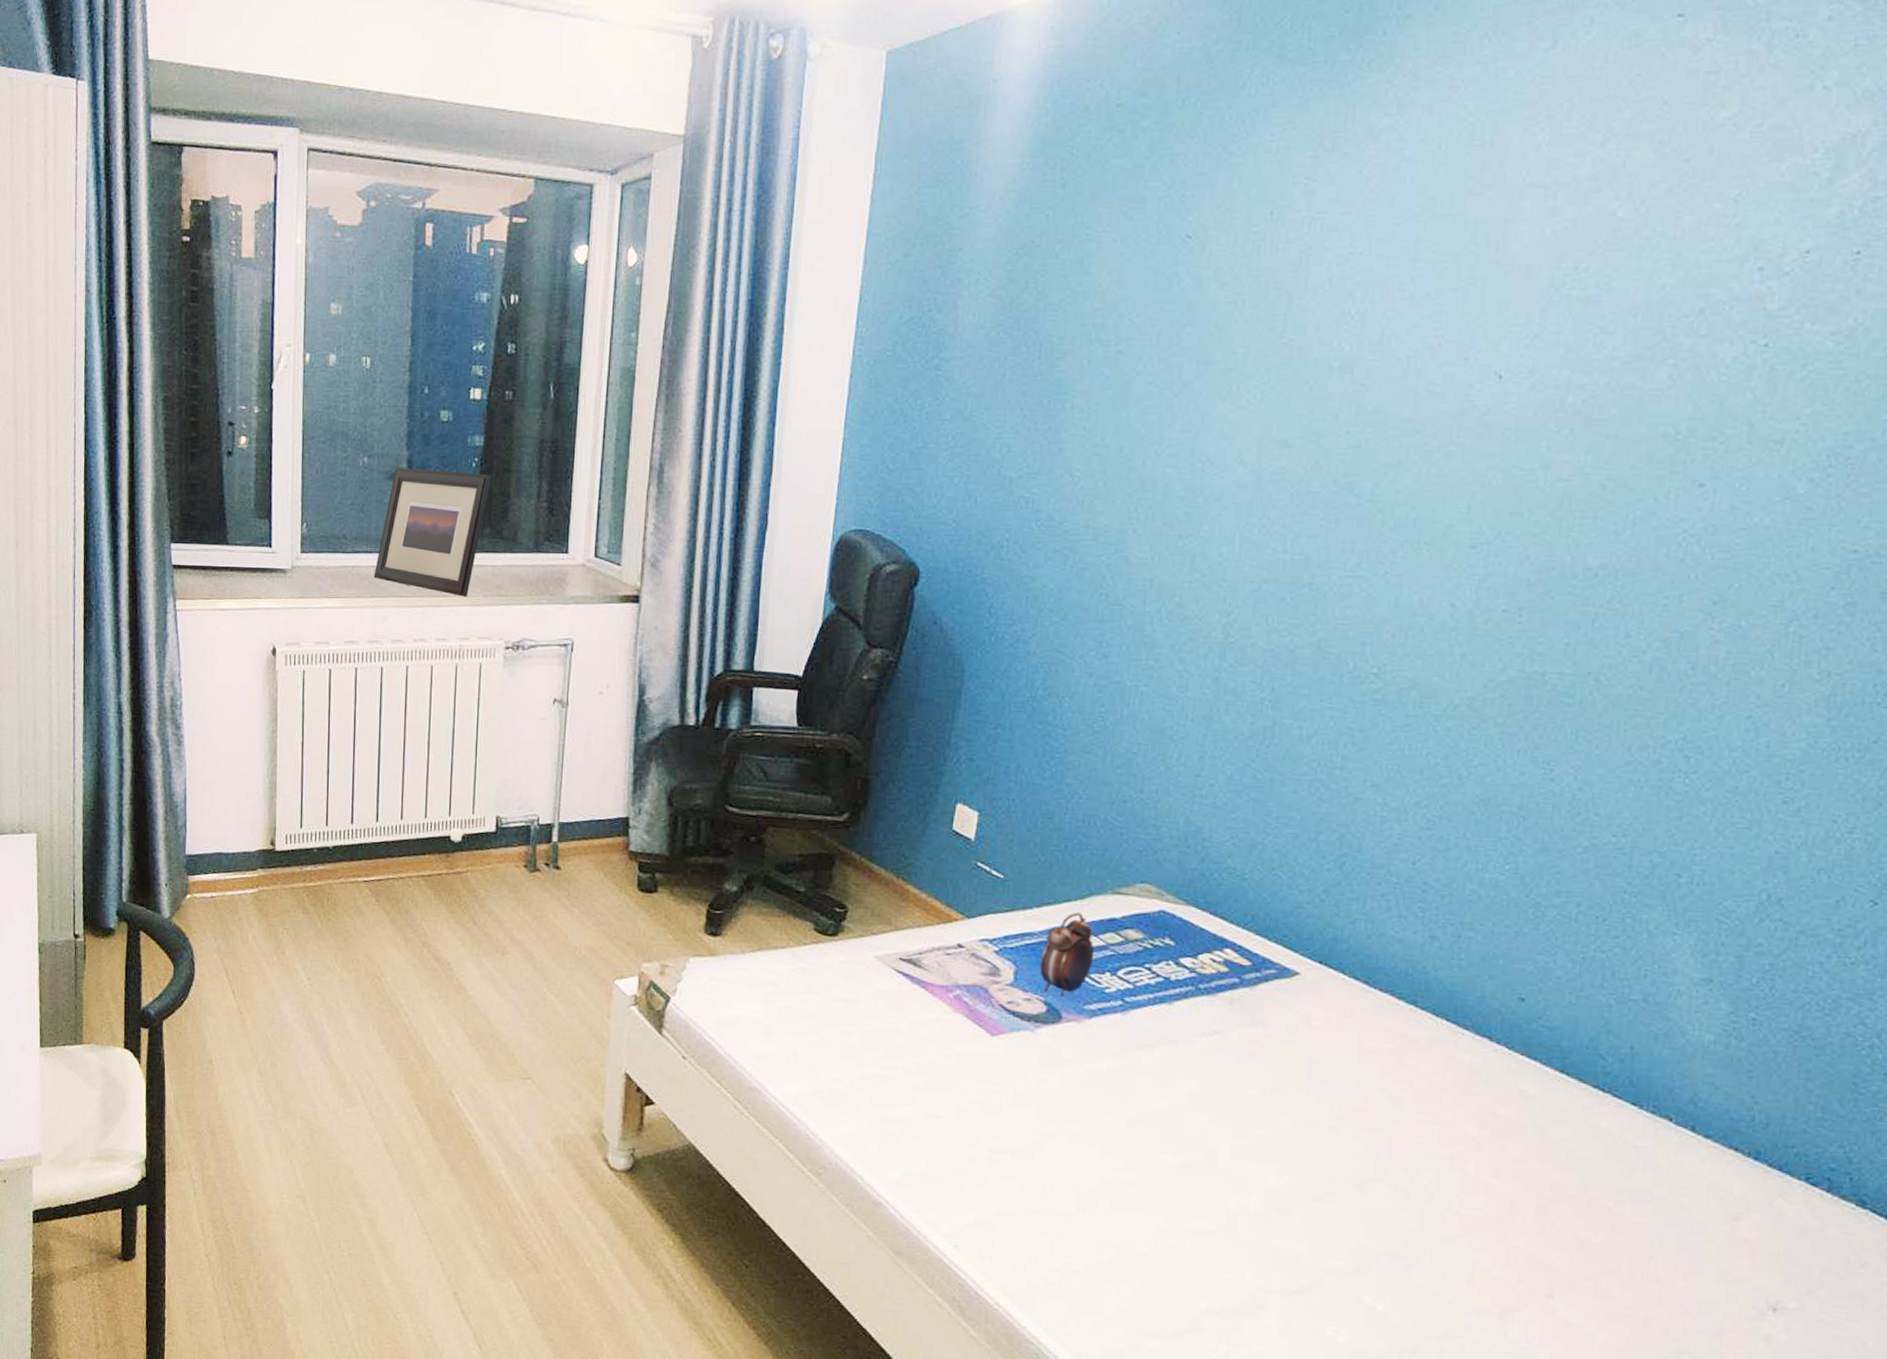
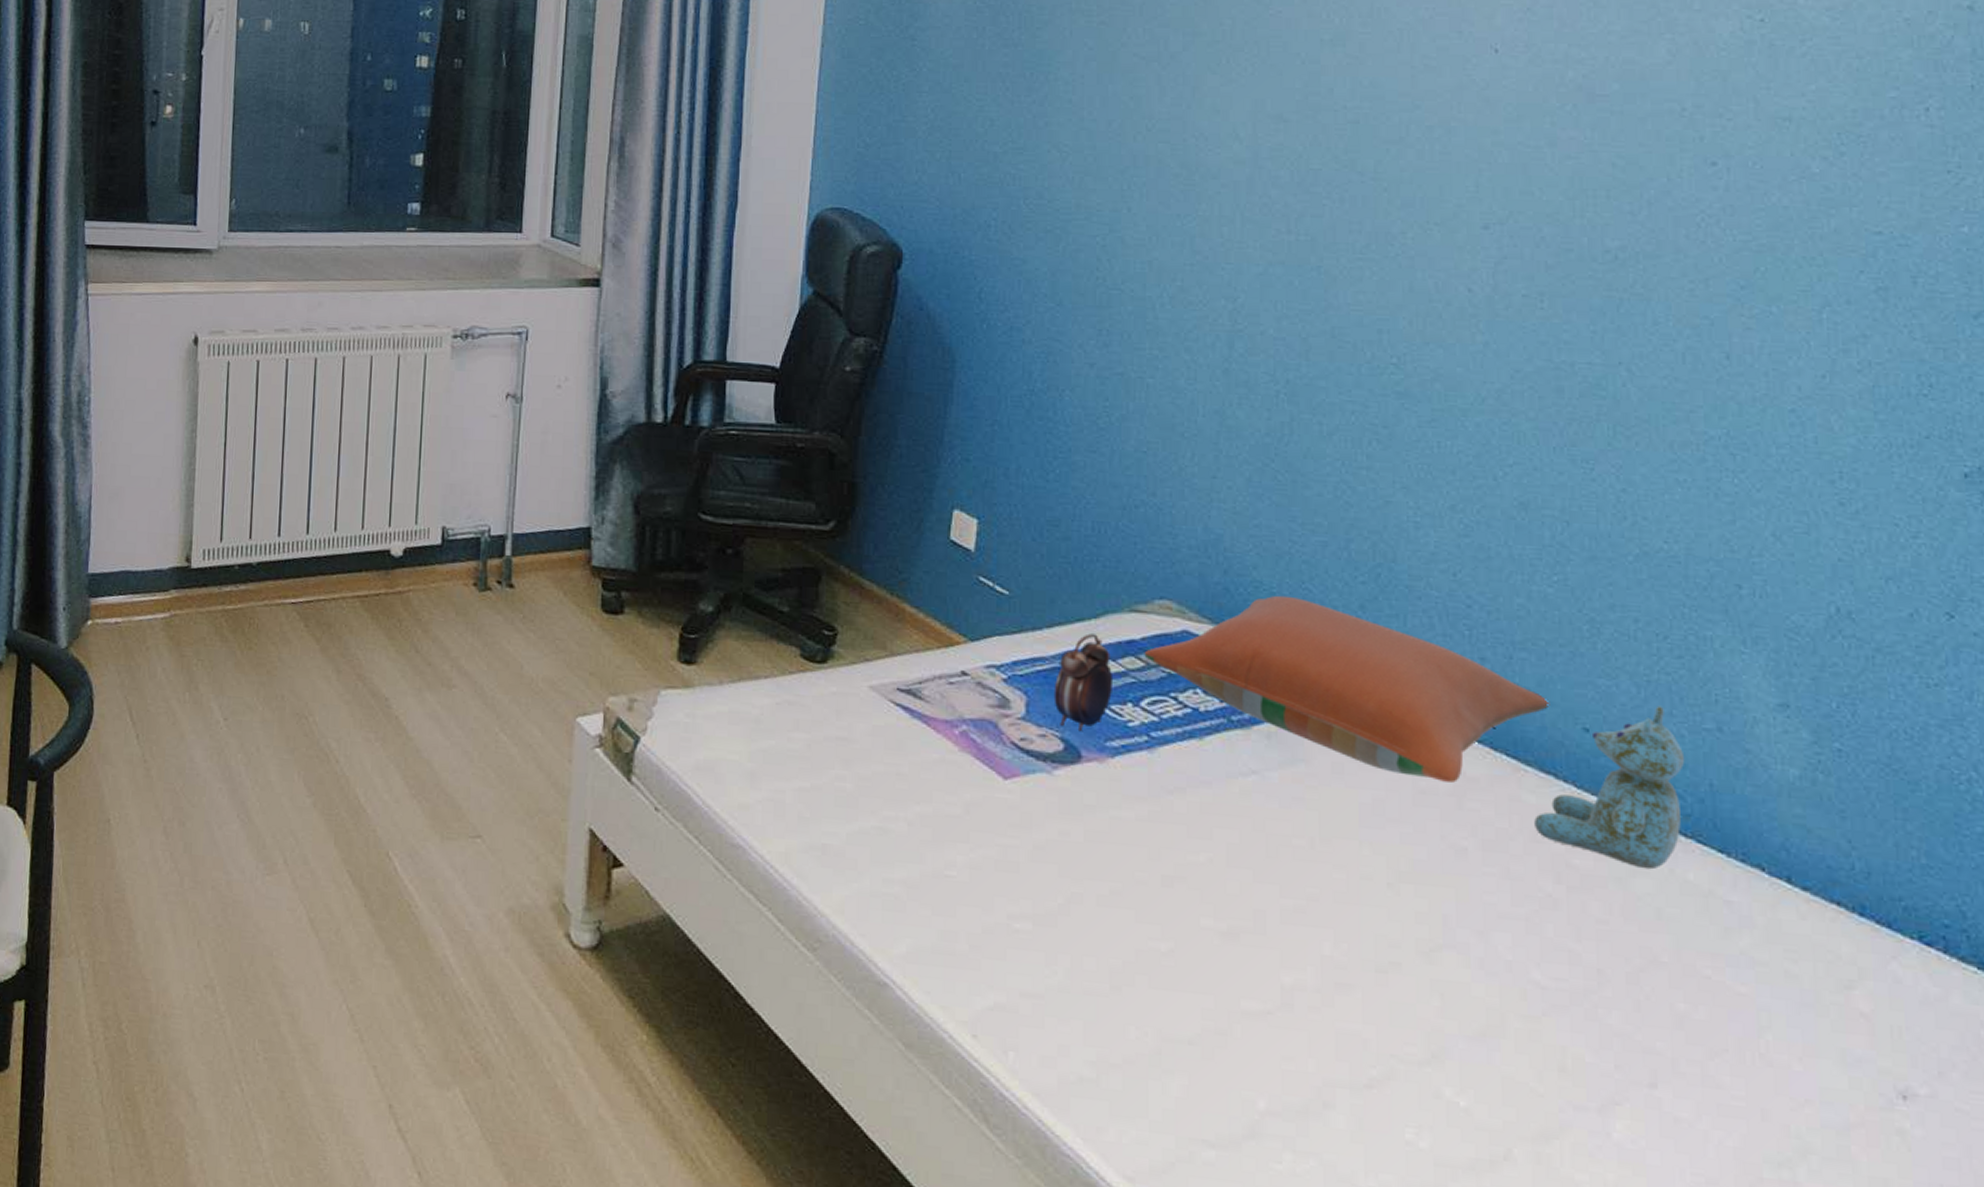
picture frame: present [374,468,492,597] -> none [308,140,440,280]
pillow: none [1123,880,1491,1043] -> present [1144,595,1550,783]
stuffed bear: none [1466,979,1611,1119] -> present [1534,705,1685,870]

